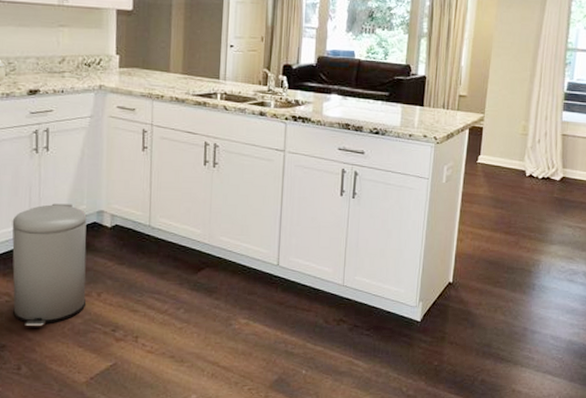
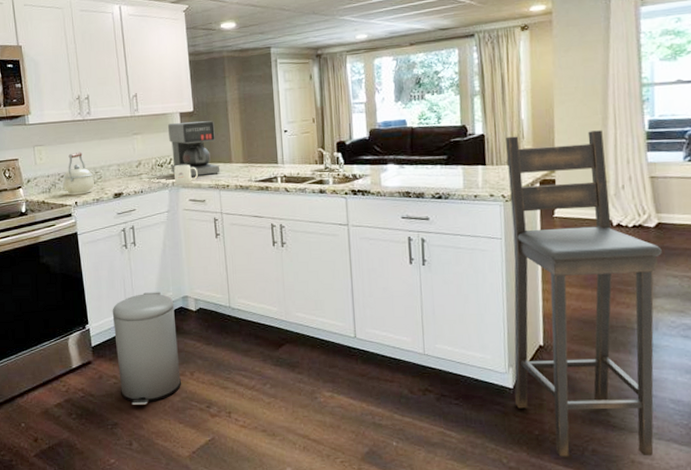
coffee maker: none [99,20,156,84] -> present [167,121,221,176]
mug: none [102,67,131,91] -> present [173,164,199,186]
bar stool: none [420,81,563,386] -> present [506,130,662,457]

